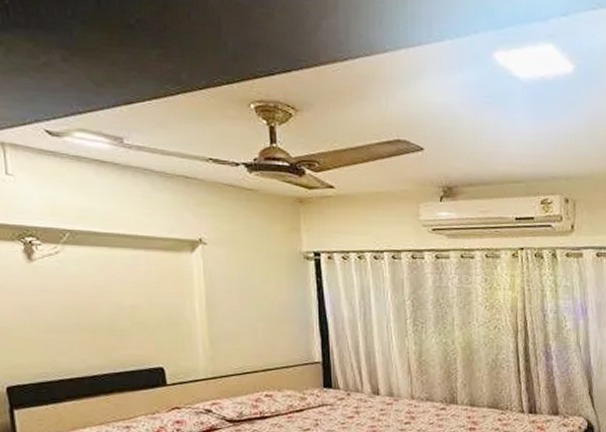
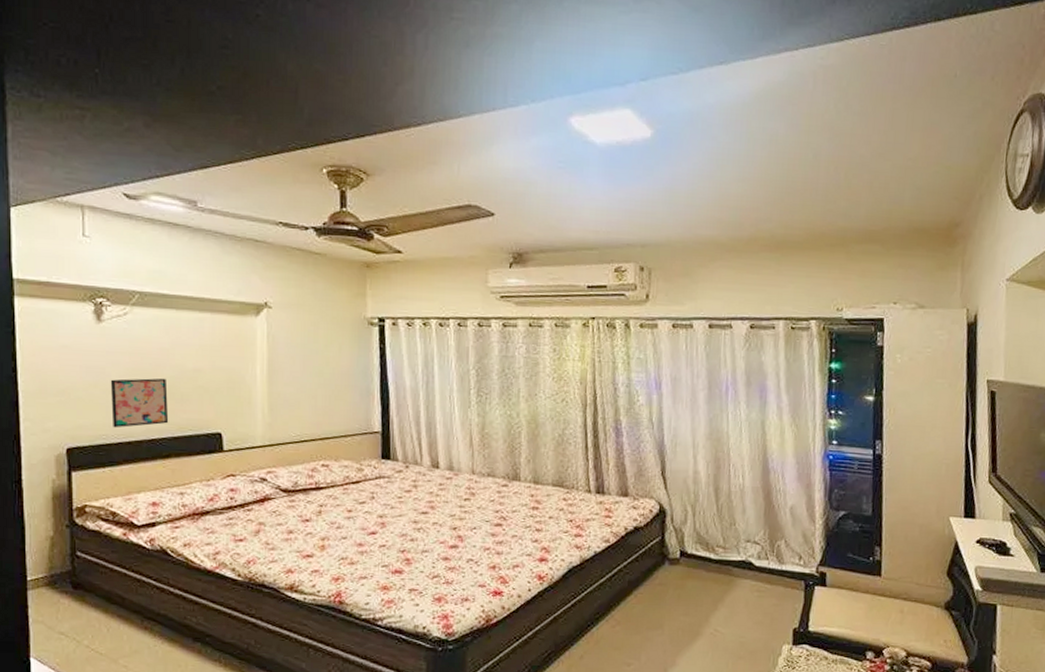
wall art: none [46,315,110,366] -> present [110,378,169,428]

